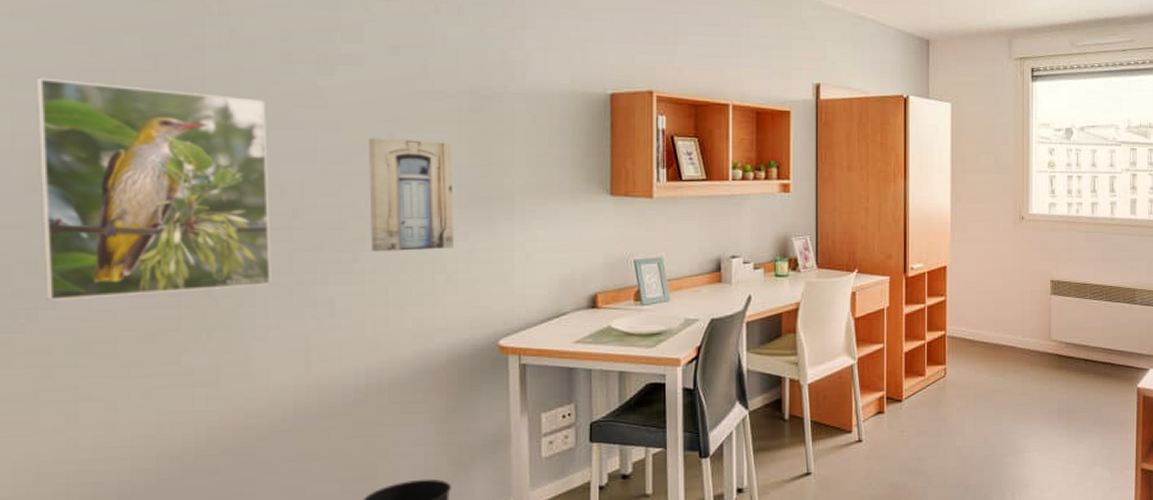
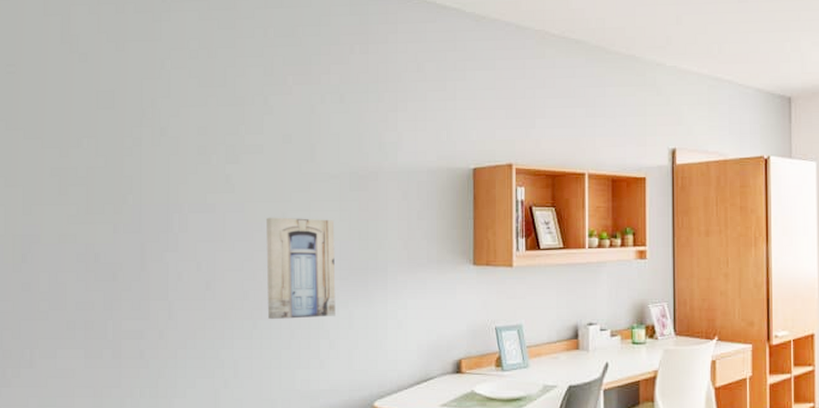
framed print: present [35,77,271,300] -> none [22,176,189,360]

